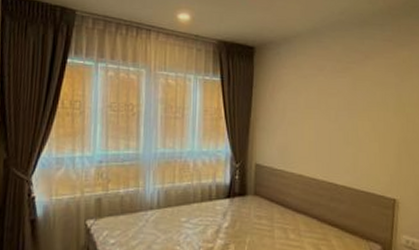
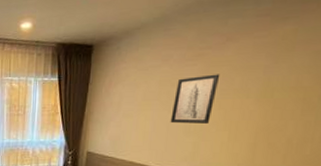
wall art: none [331,87,365,134] -> present [170,74,221,124]

